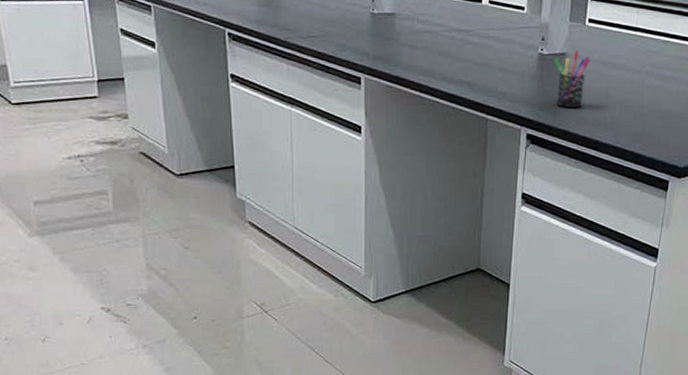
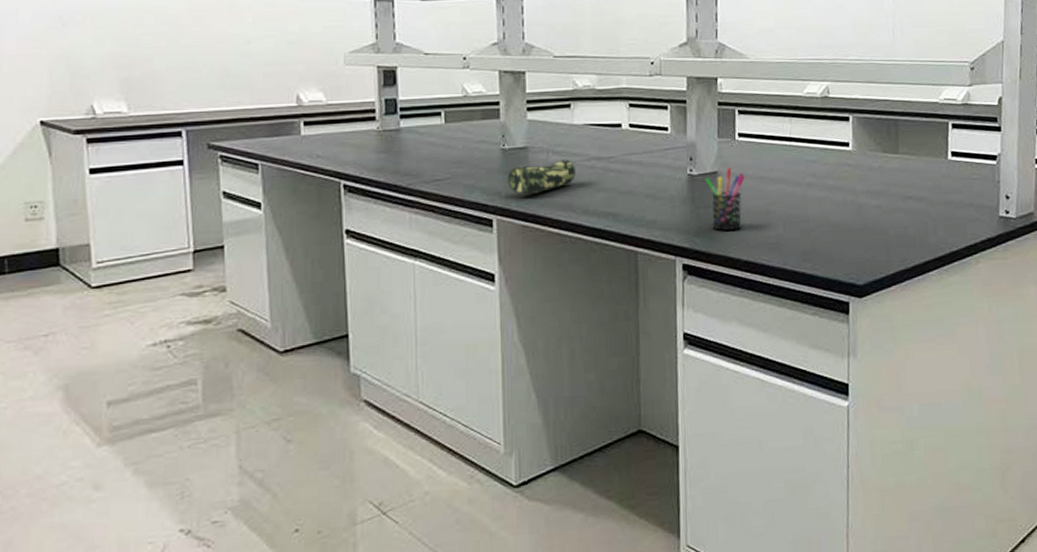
pencil case: none [375,27,437,58] -> present [507,158,576,195]

